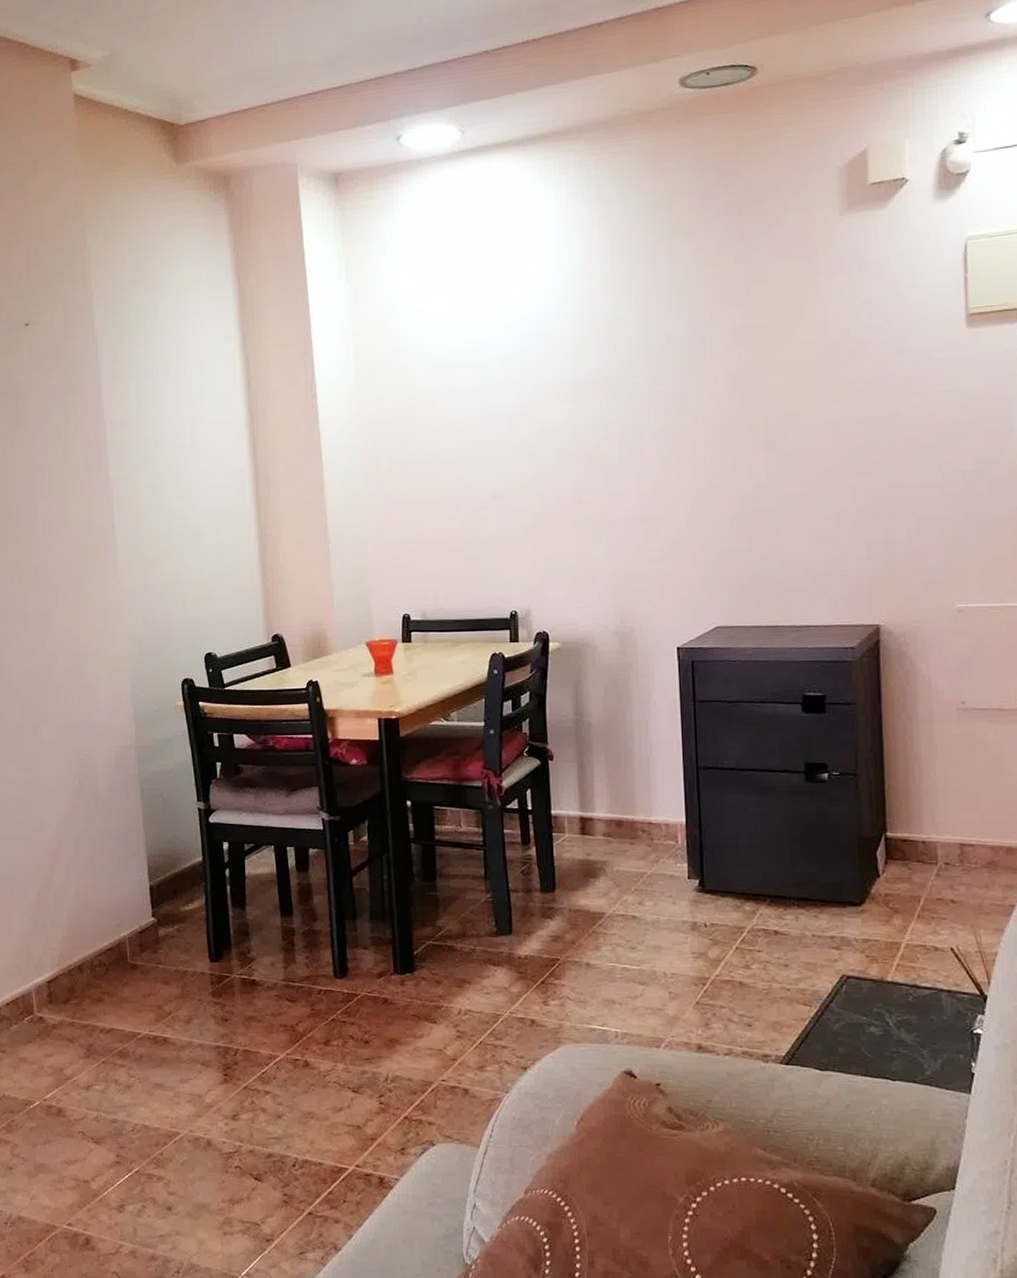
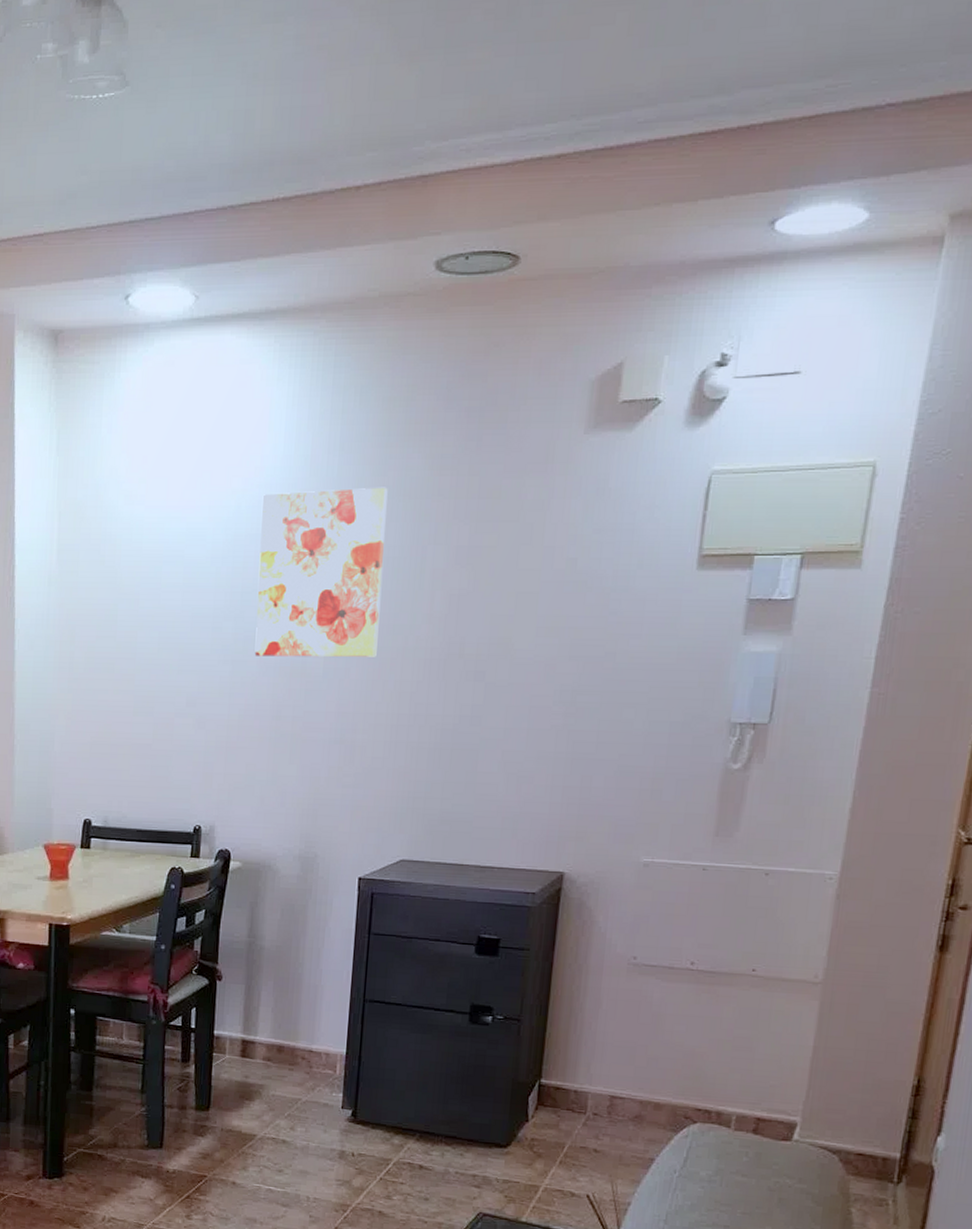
wall art: none [542,281,668,446] -> present [254,487,388,657]

